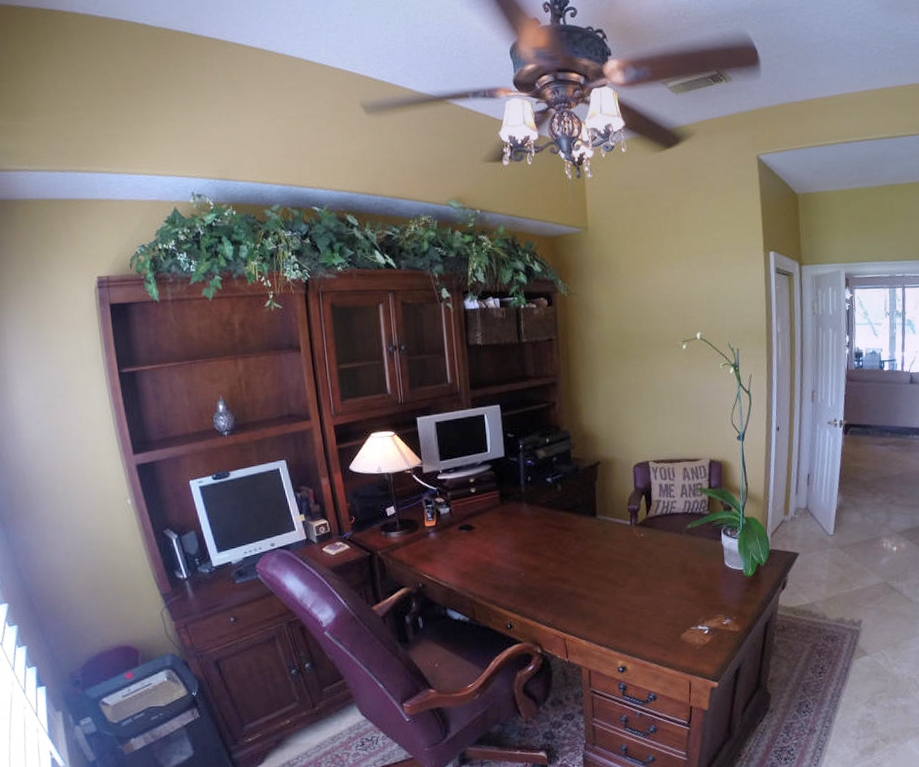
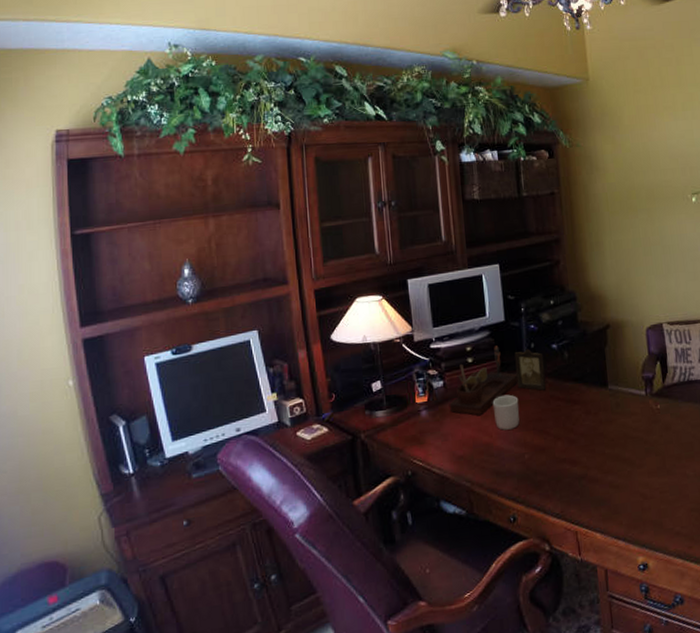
desk organizer: none [455,478,516,539] -> present [450,345,518,416]
mug: none [492,521,517,552] -> present [492,394,520,430]
photo frame: none [513,481,542,519] -> present [514,348,547,391]

